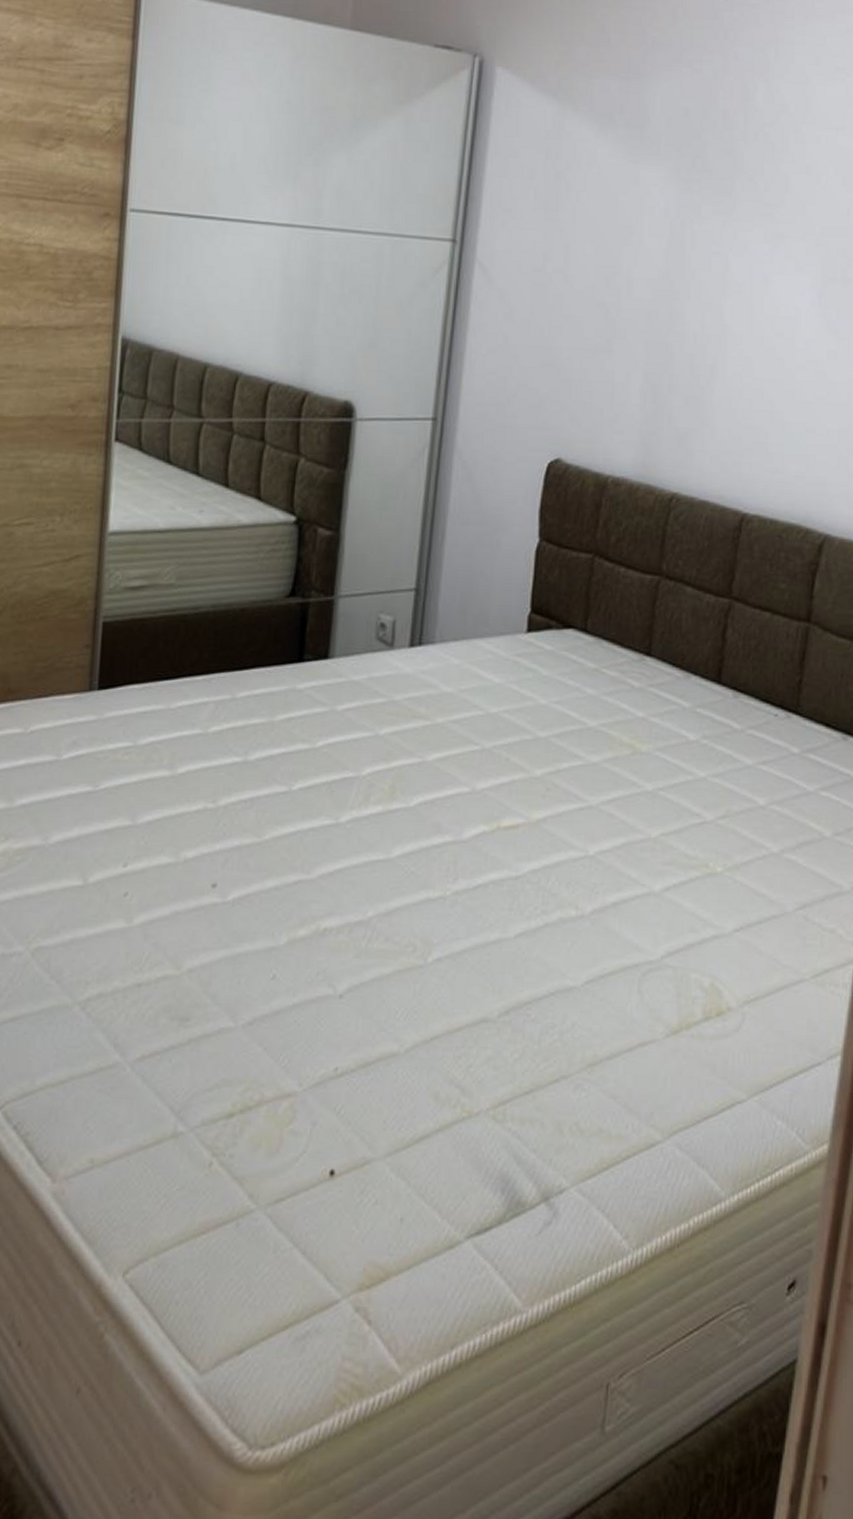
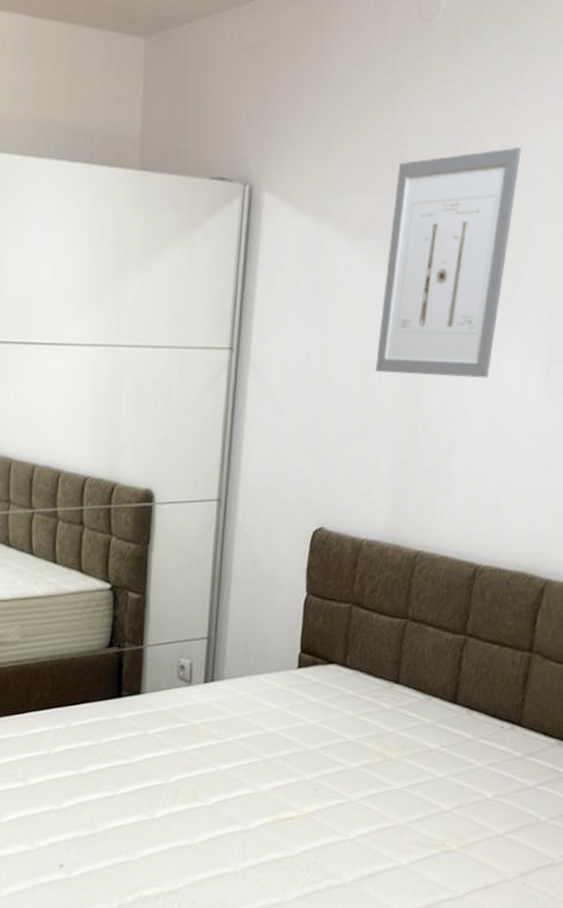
wall art: none [623,41,787,294] -> present [375,147,521,378]

